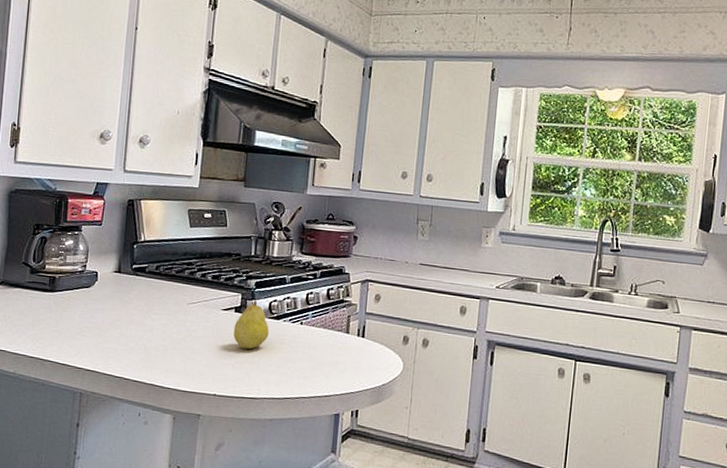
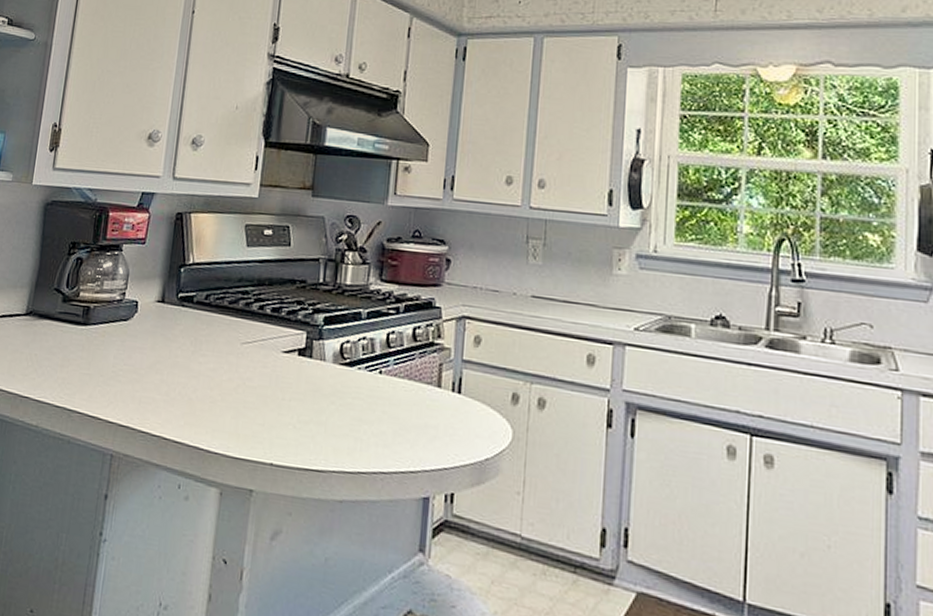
fruit: present [233,300,269,350] -> none [295,340,340,405]

